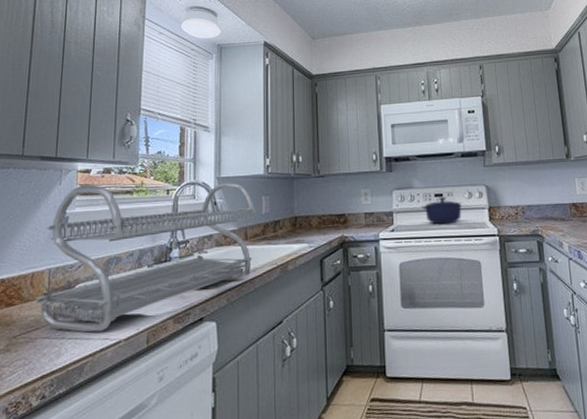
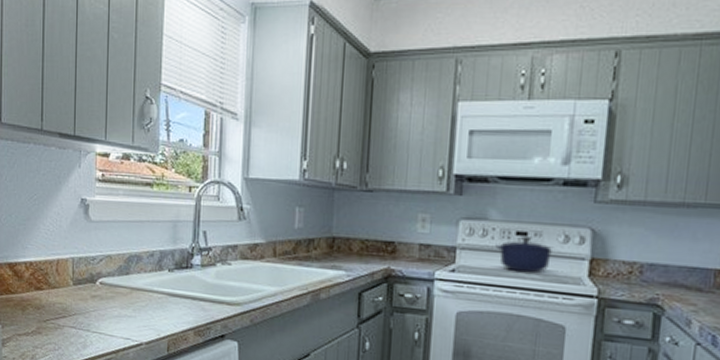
dish rack: present [36,182,257,333] -> none [62,171,289,331]

